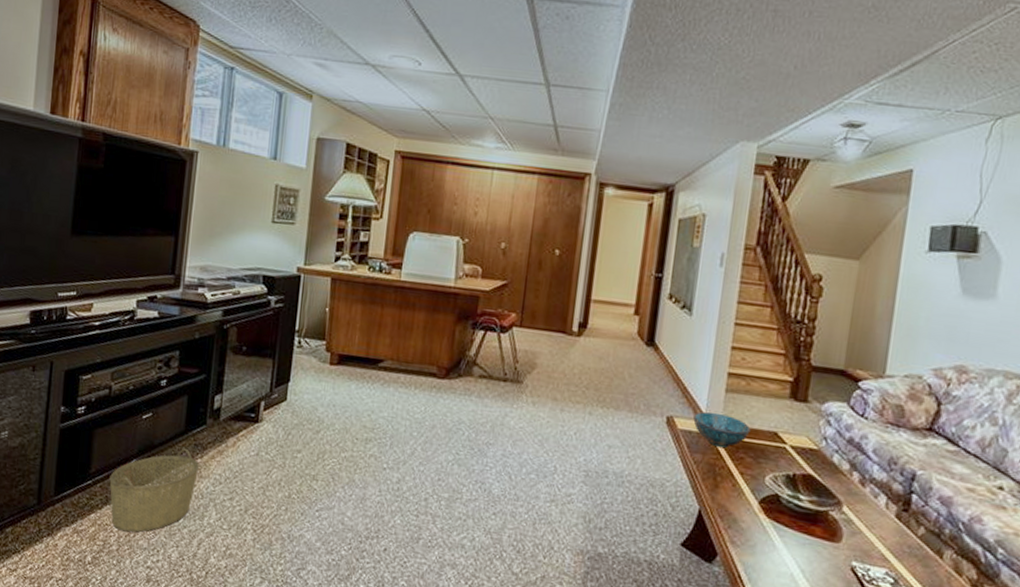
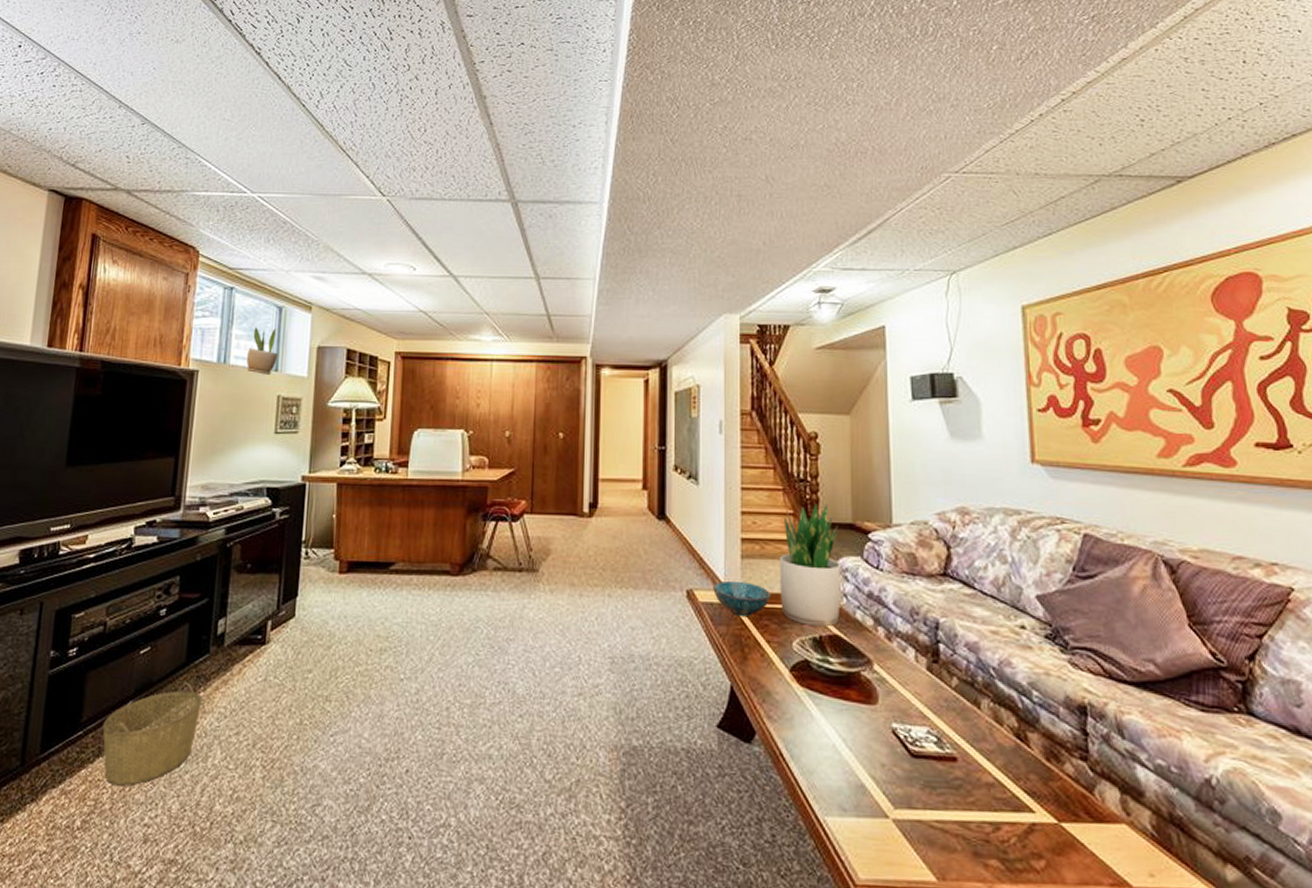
potted plant: none [245,111,277,163] -> present [246,327,278,375]
planter: none [759,346,830,467] -> present [779,503,841,627]

